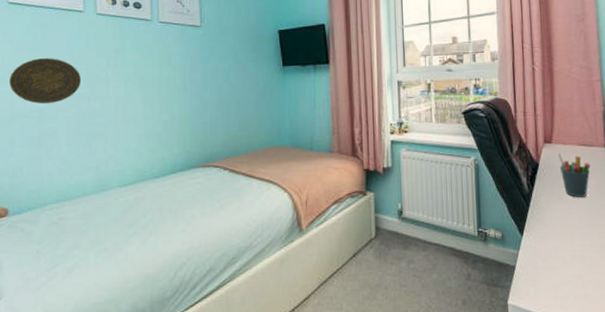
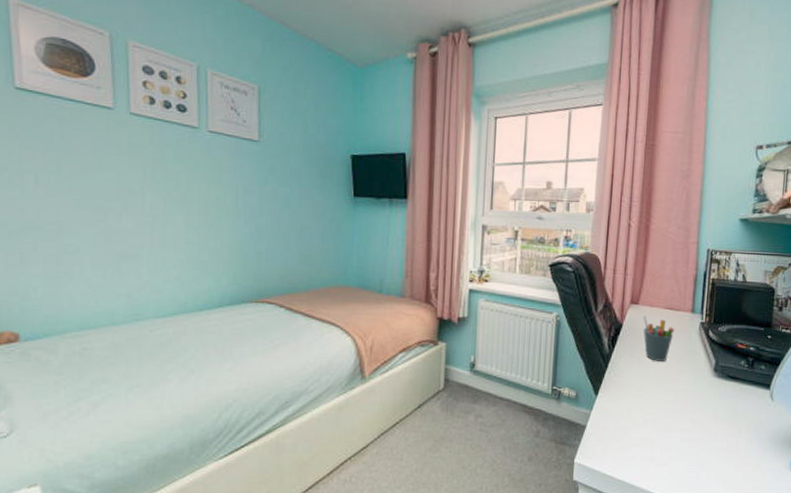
decorative plate: present [9,58,82,104] -> none [18,160,111,217]

